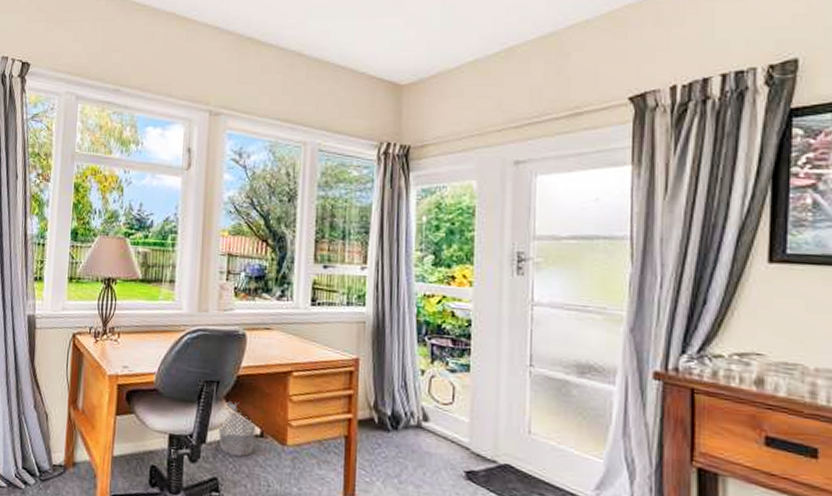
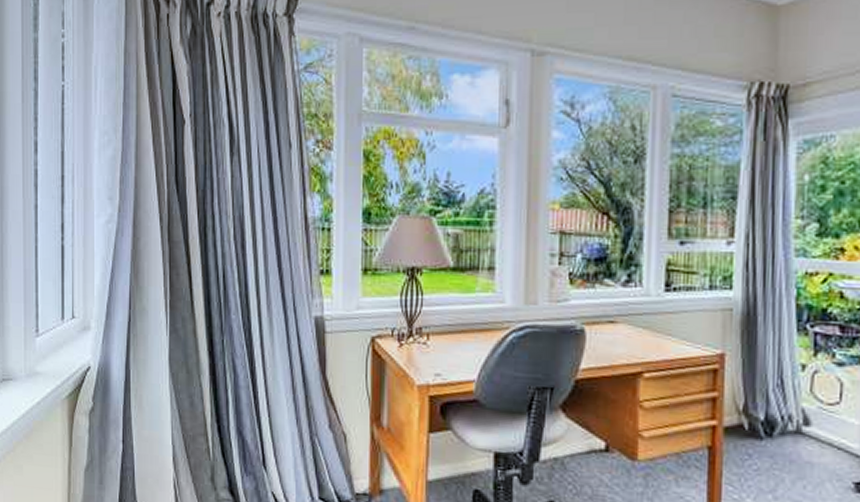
wastebasket: present [219,401,255,457] -> none [554,411,599,476]

